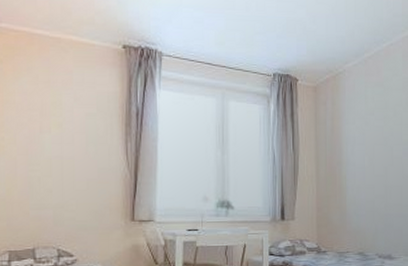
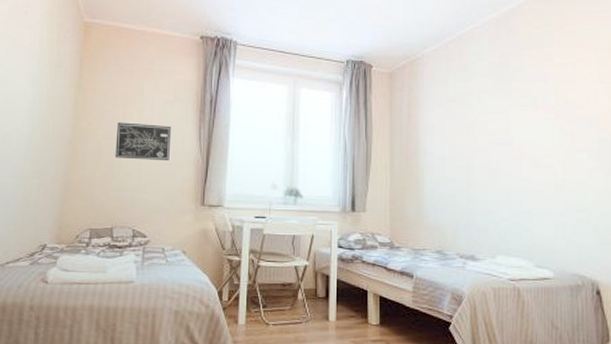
wall art: none [33,137,96,177] -> present [115,122,172,161]

